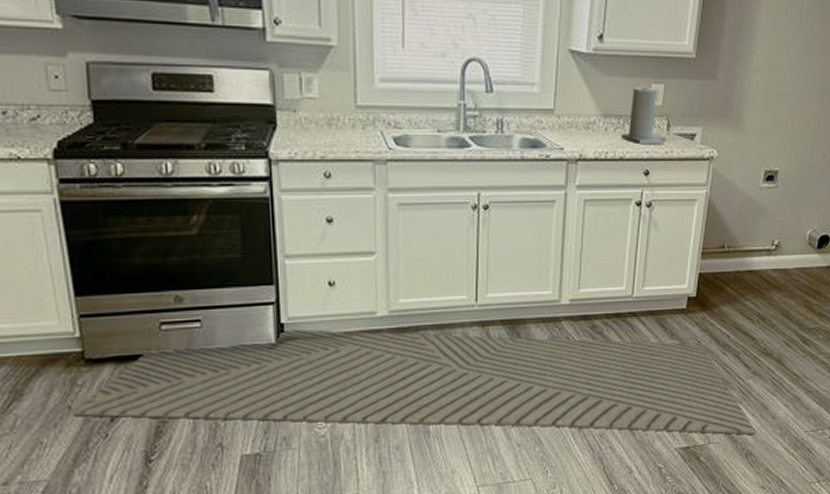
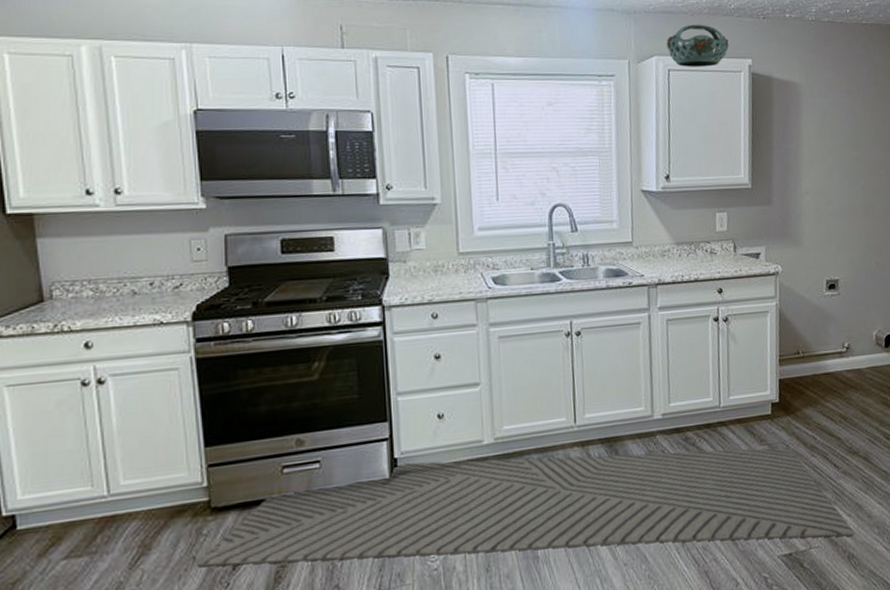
paper towel: present [621,86,666,145] -> none [694,215,734,267]

